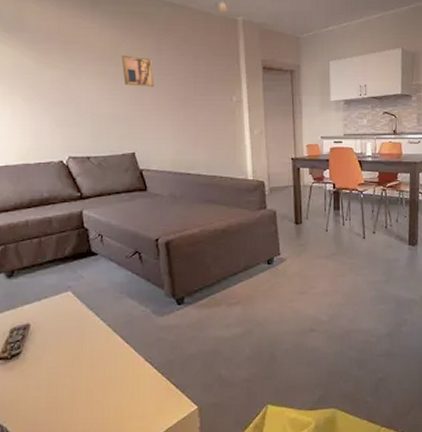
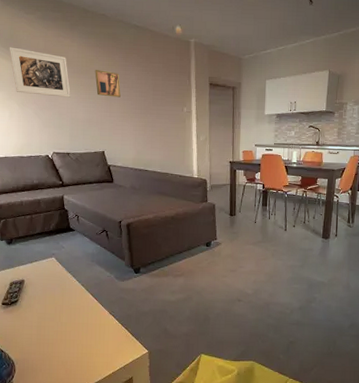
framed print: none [12,31,91,89] -> present [9,47,71,98]

